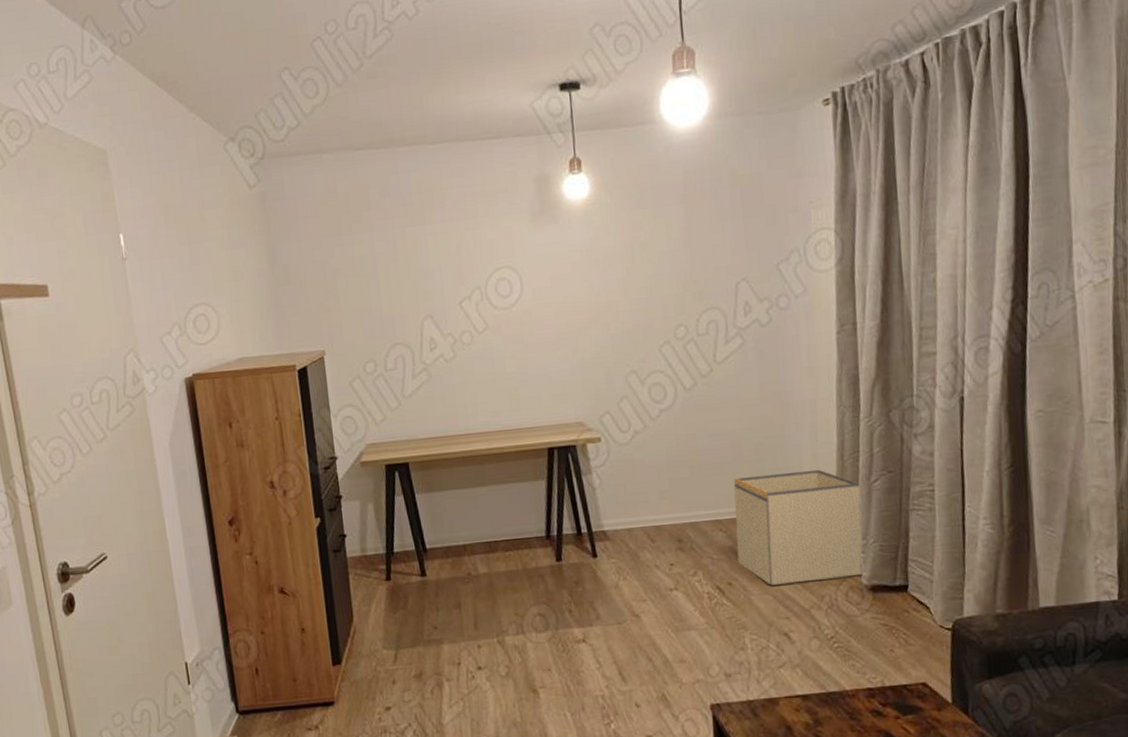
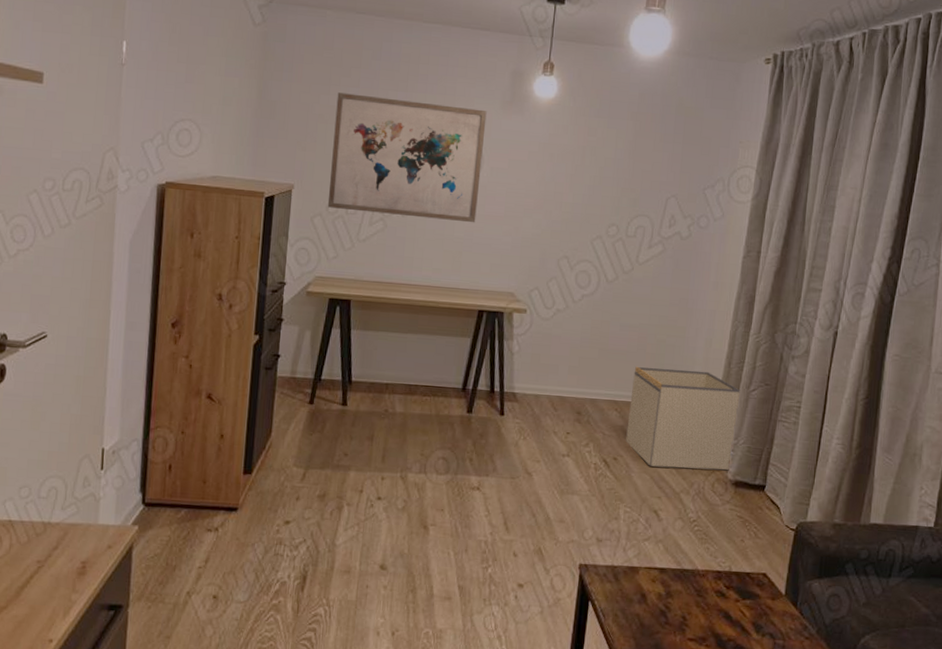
wall art: none [351,227,527,368] -> present [327,92,487,223]

